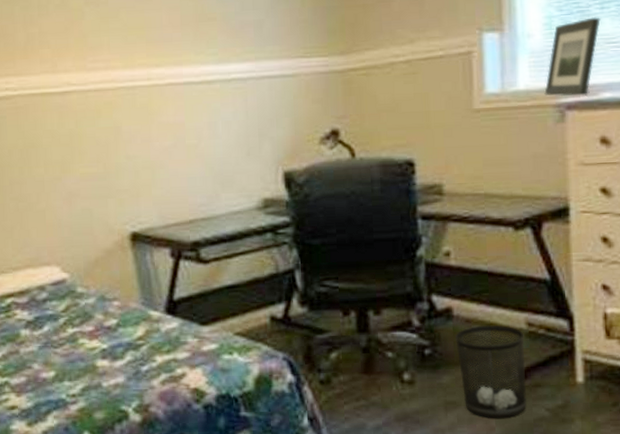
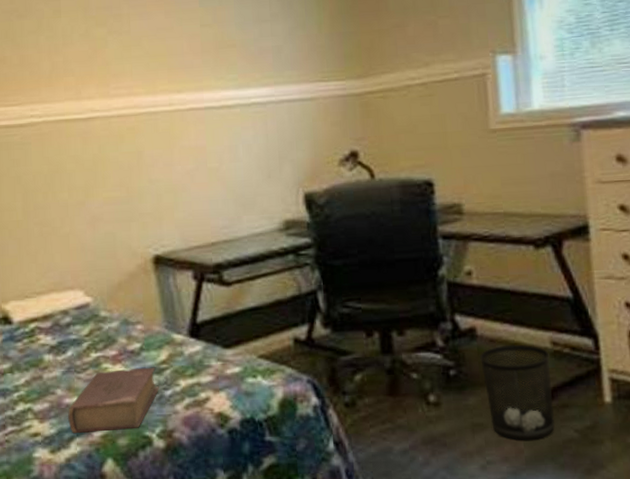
book: none [45,343,136,408] -> present [68,367,159,434]
picture frame: present [544,17,601,96] -> none [559,39,611,116]

